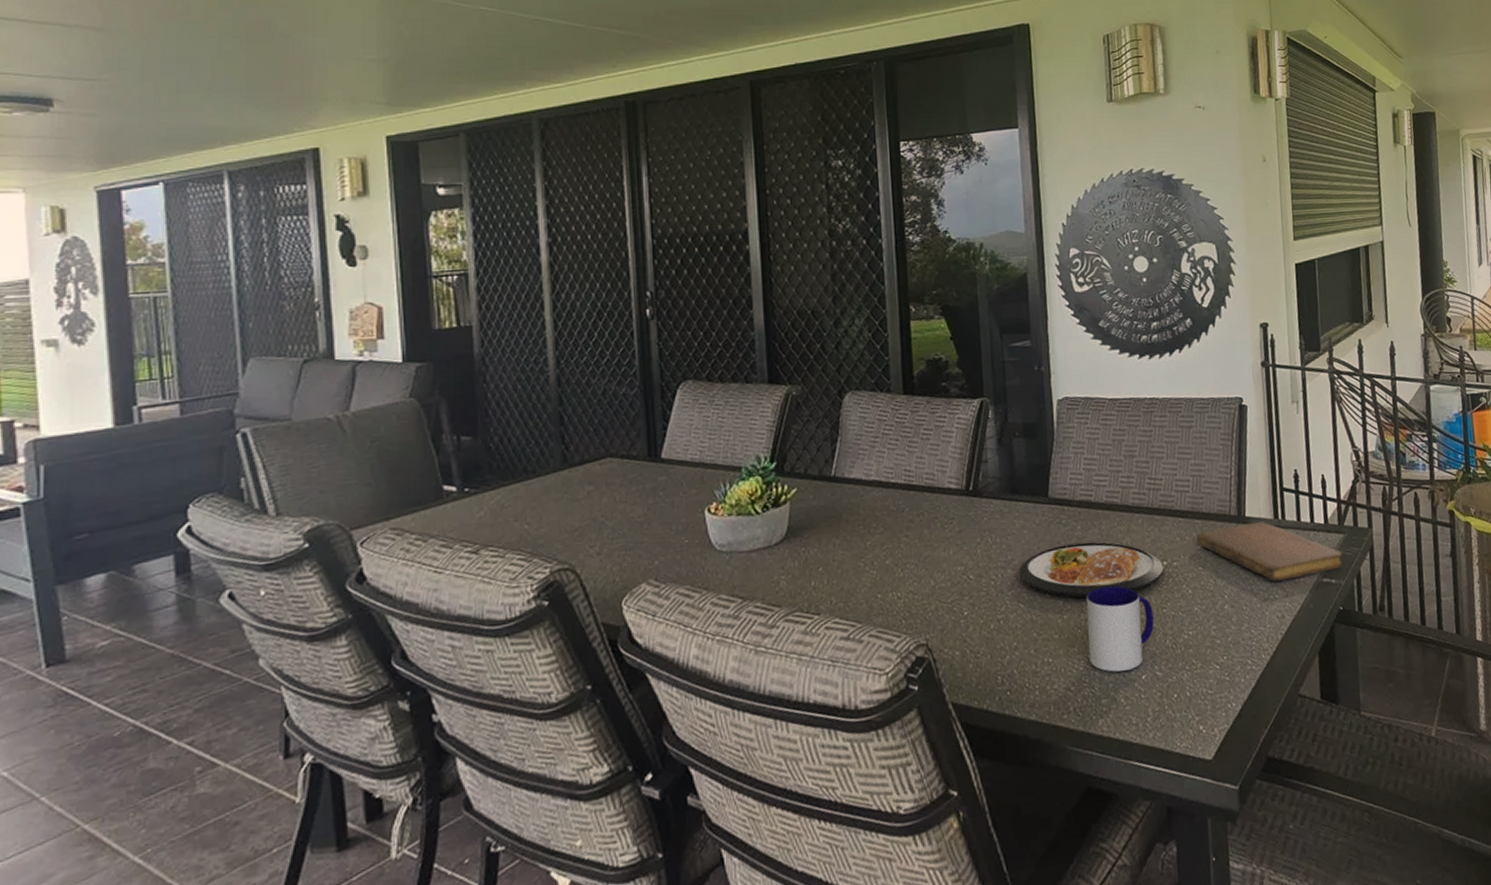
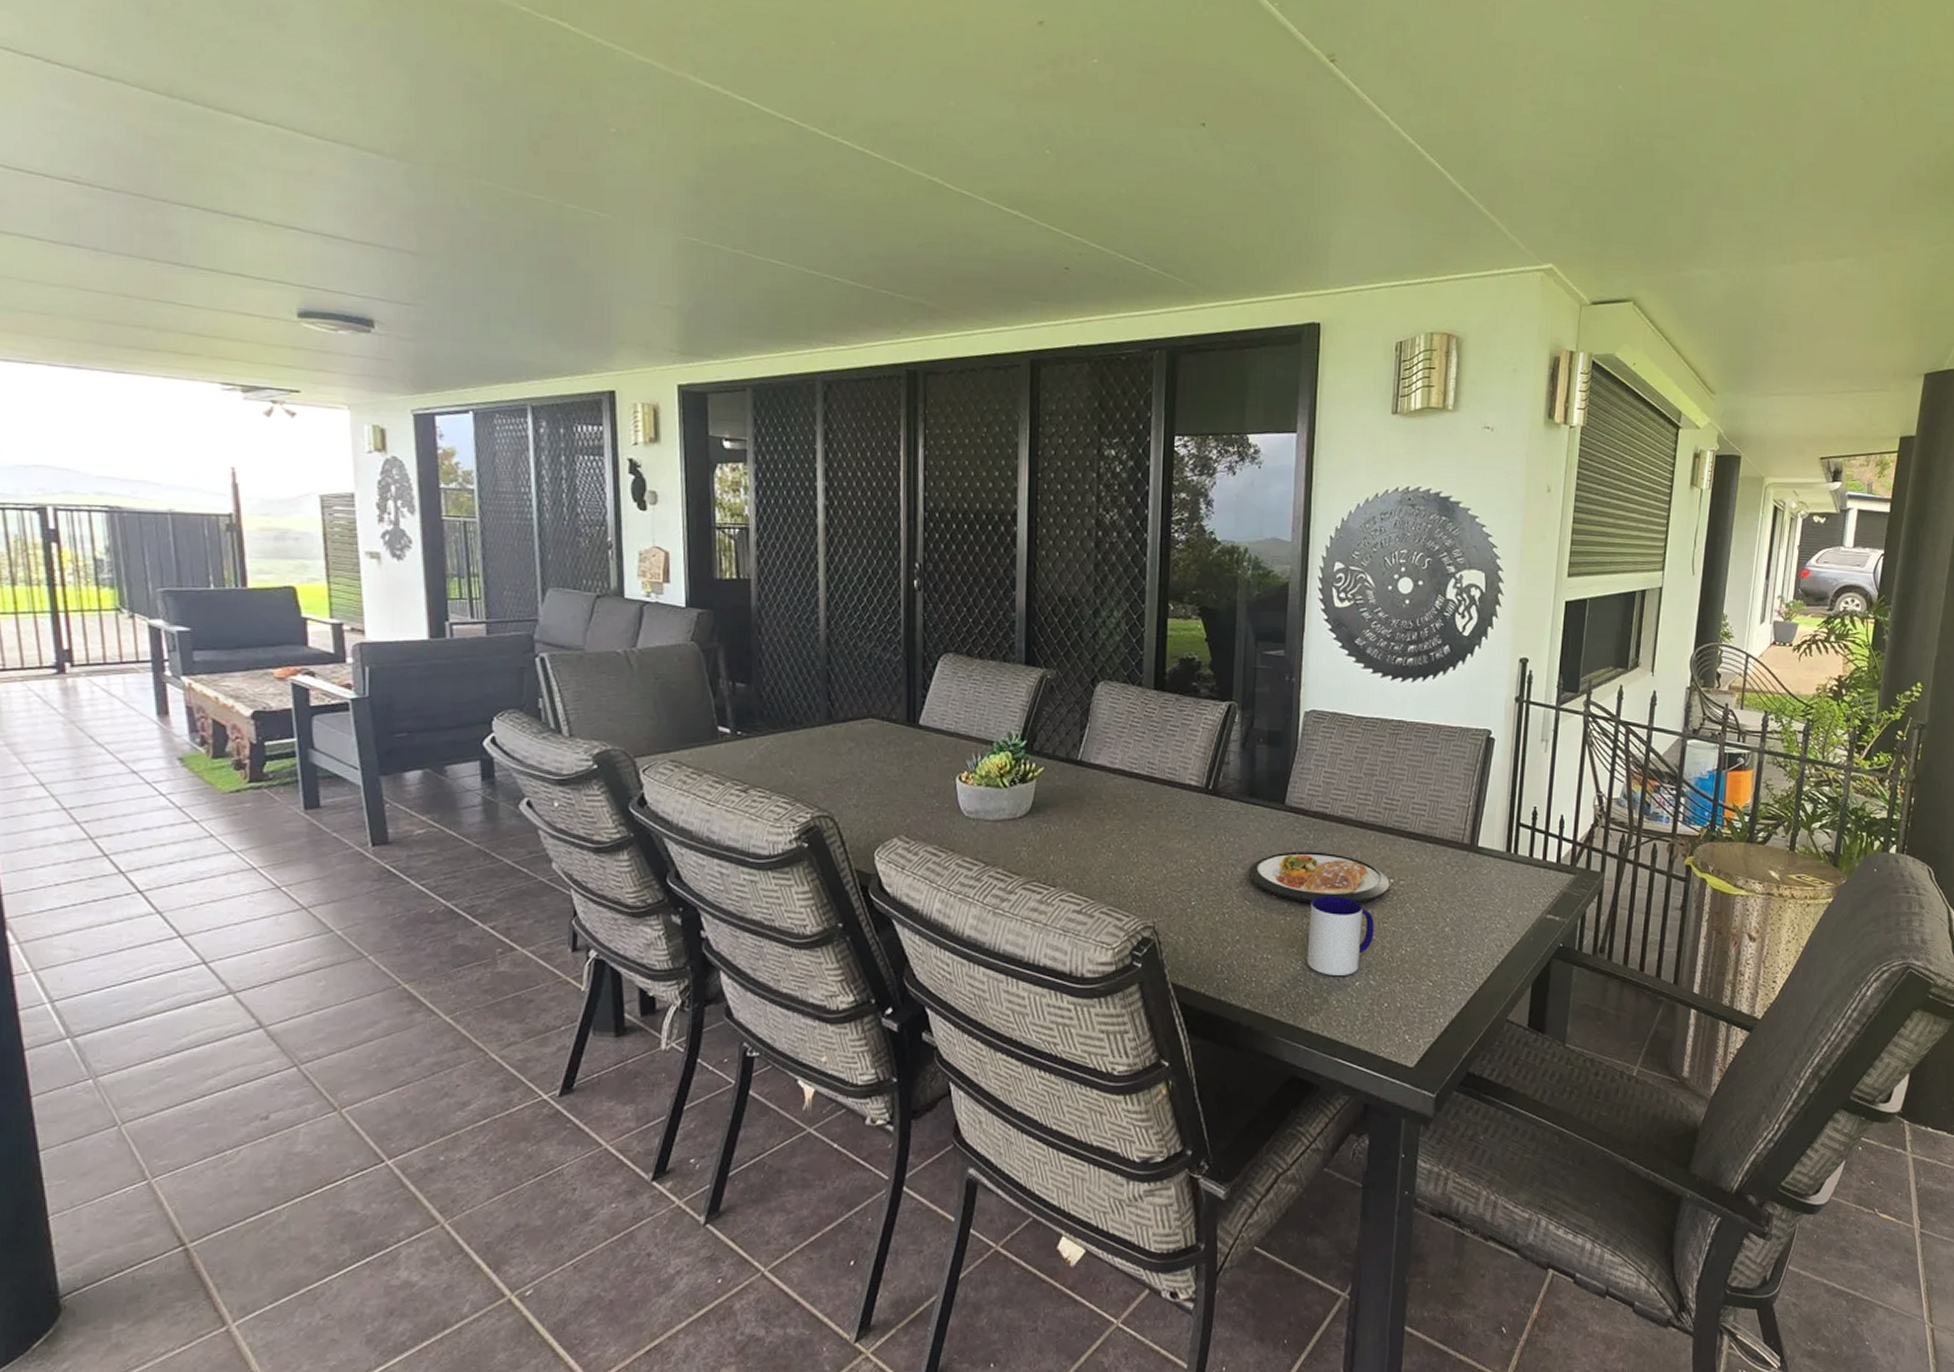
notebook: present [1197,522,1343,582] -> none [1426,853,1571,911]

